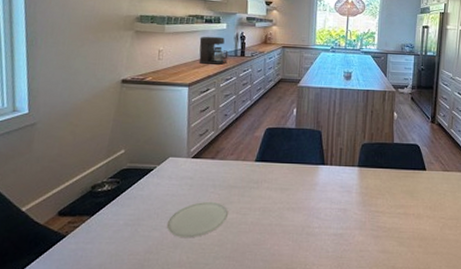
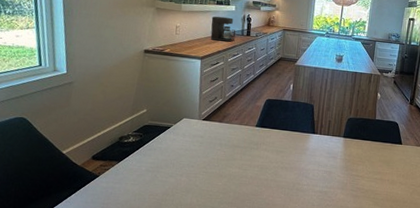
plate: present [166,202,228,238] -> none [180,157,232,186]

